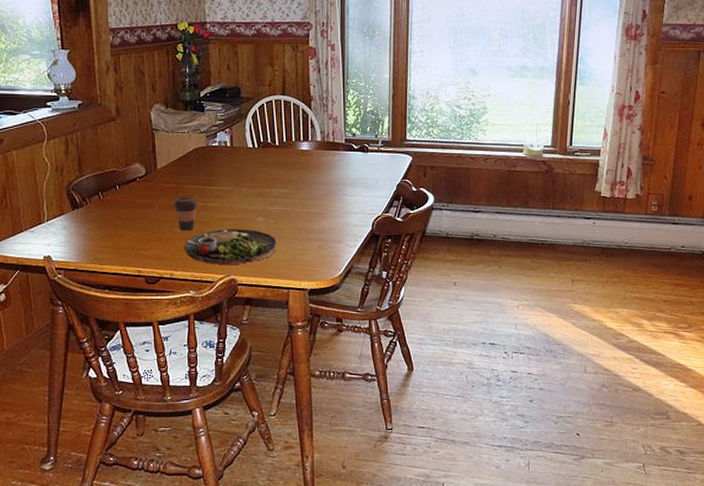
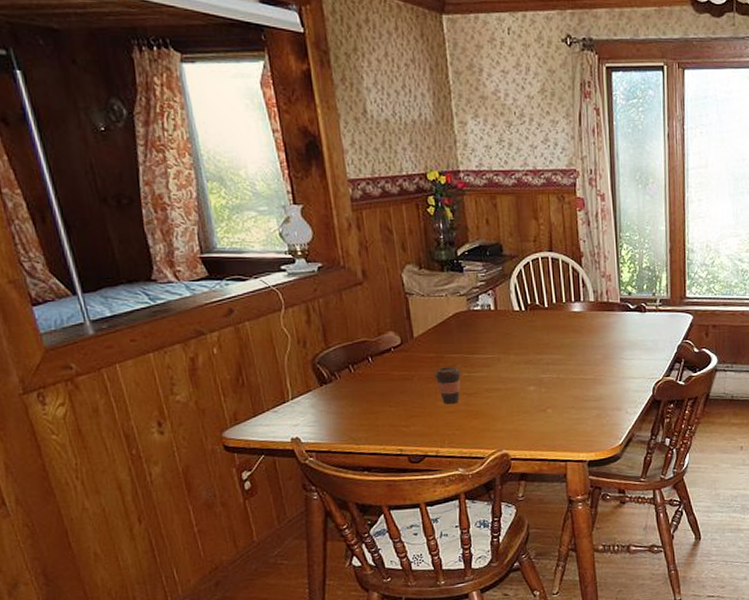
dinner plate: present [184,229,277,265] -> none [449,399,552,439]

